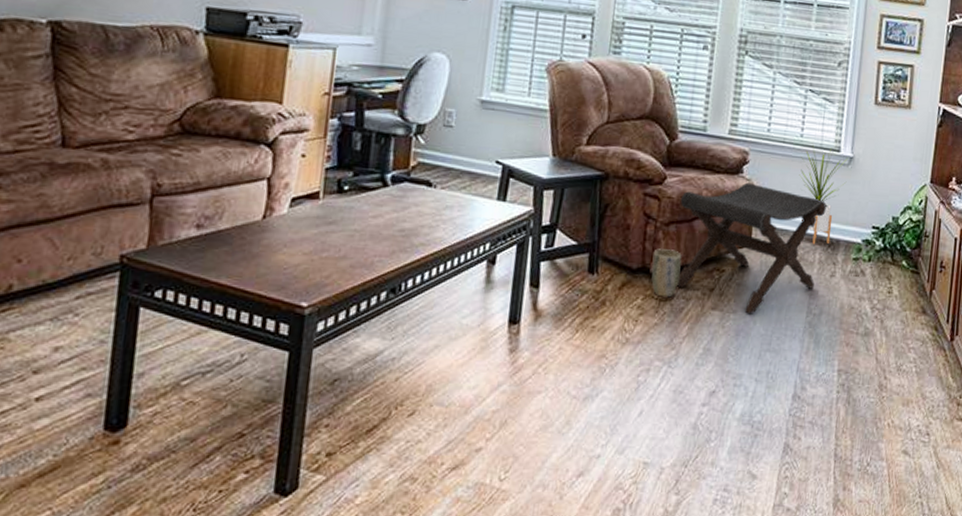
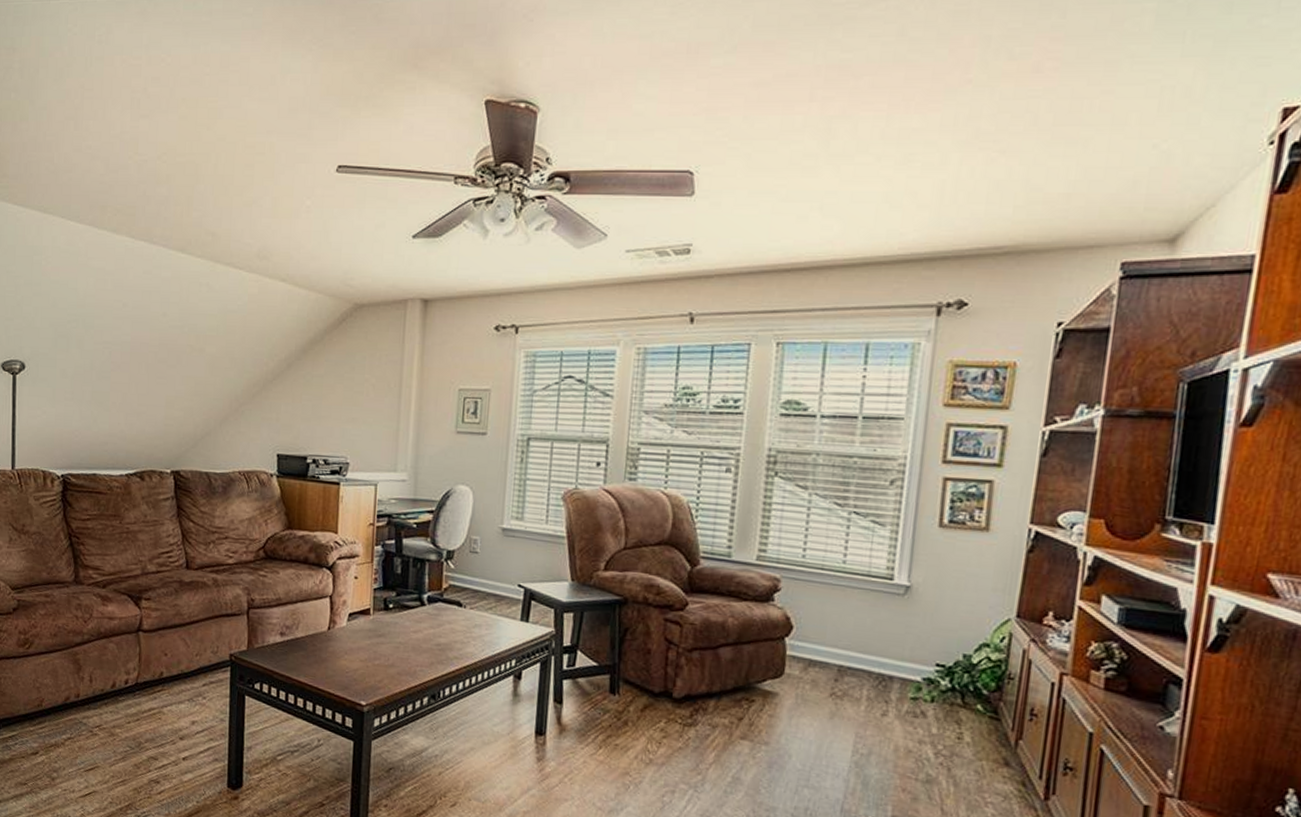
plant pot: present [651,249,682,298] -> none [674,674,707,723]
footstool: present [676,182,827,315] -> none [701,611,876,748]
house plant: present [799,144,848,244] -> none [841,571,904,680]

